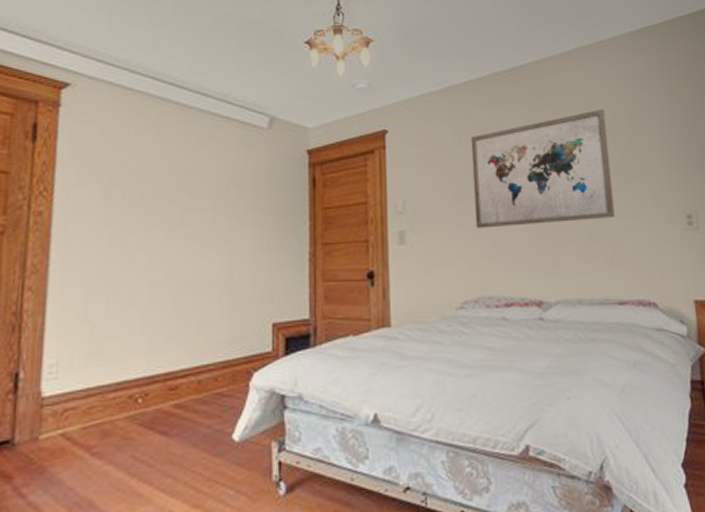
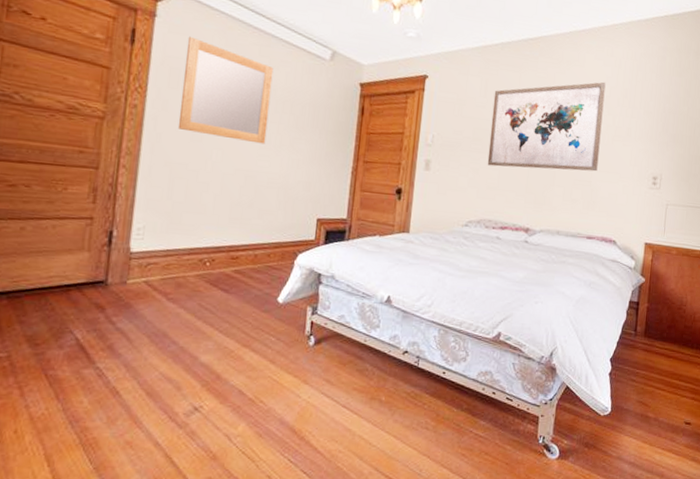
home mirror: none [92,123,202,239] -> present [177,36,274,144]

